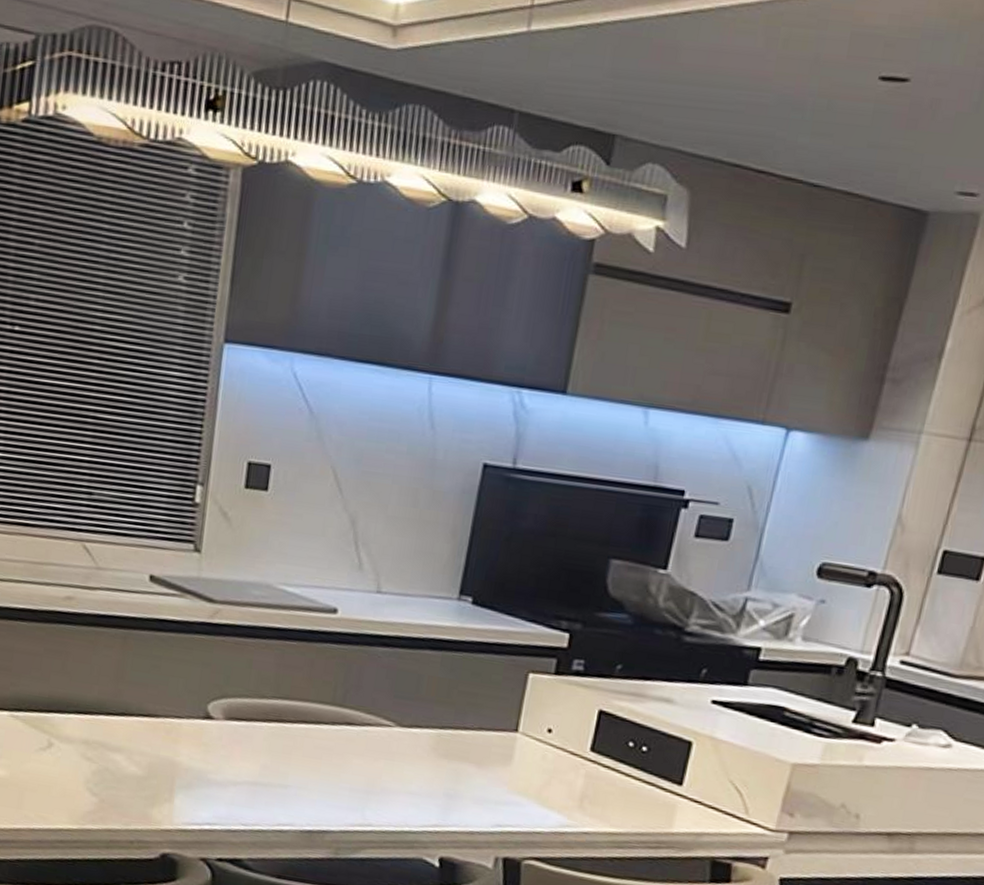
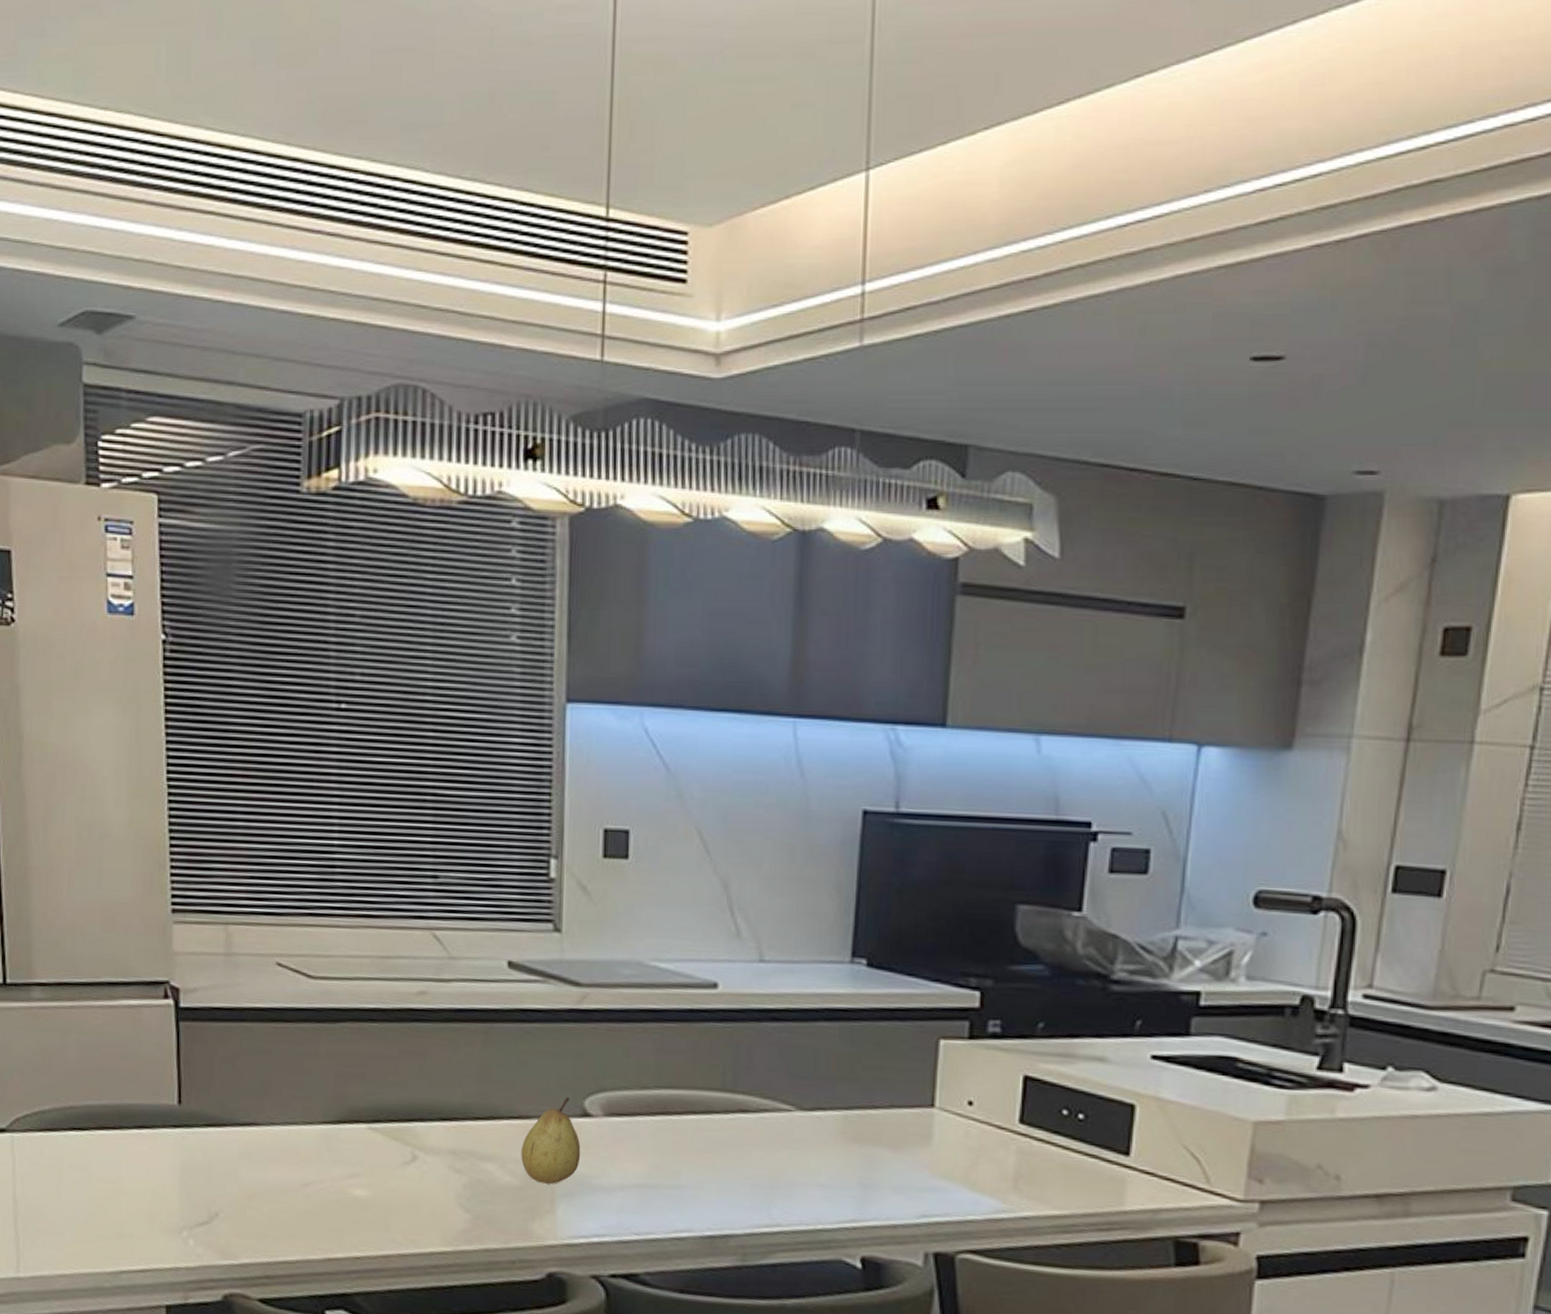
fruit: none [146,700,201,777] -> present [521,1097,581,1184]

